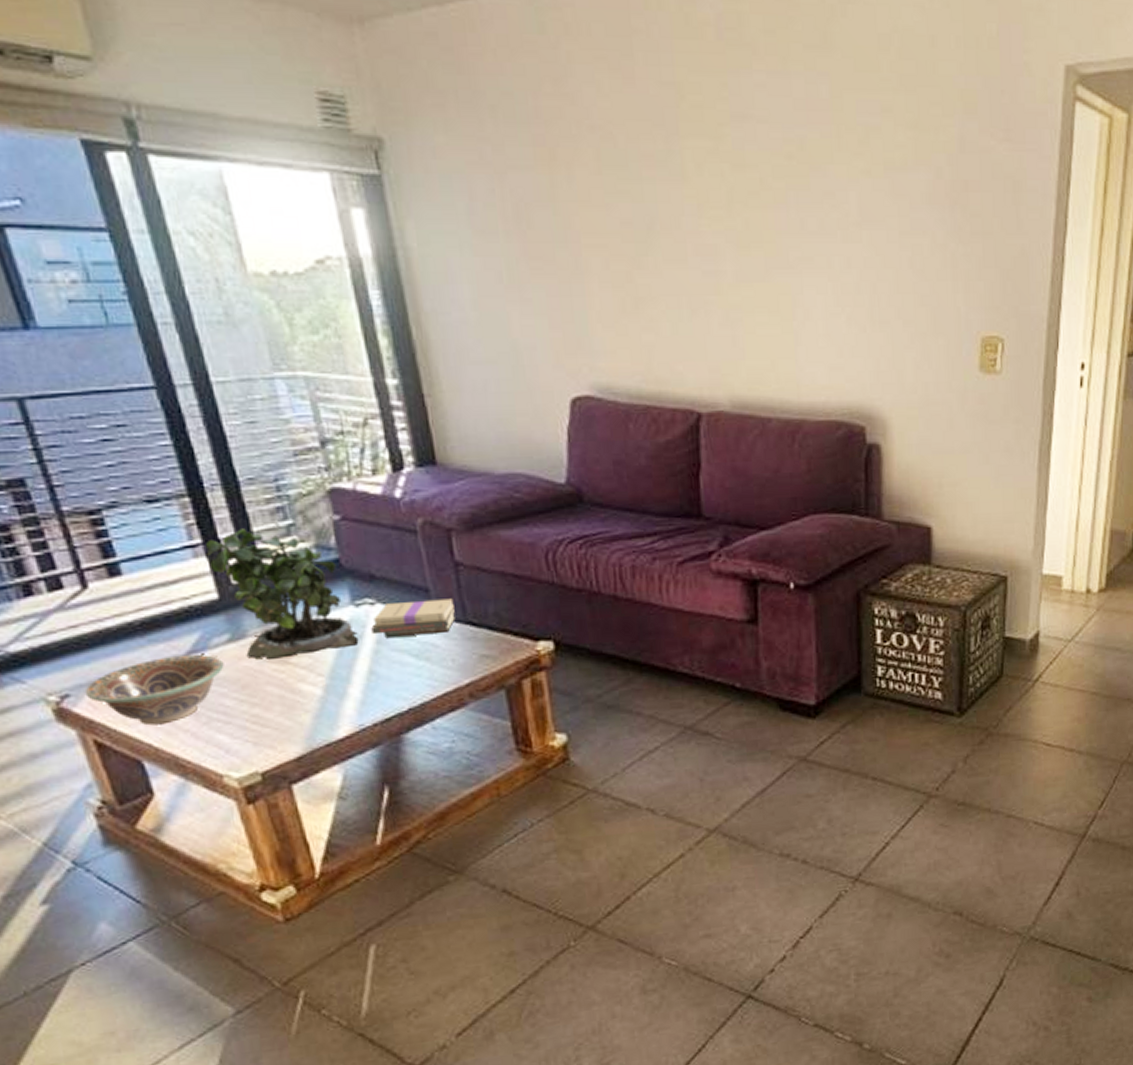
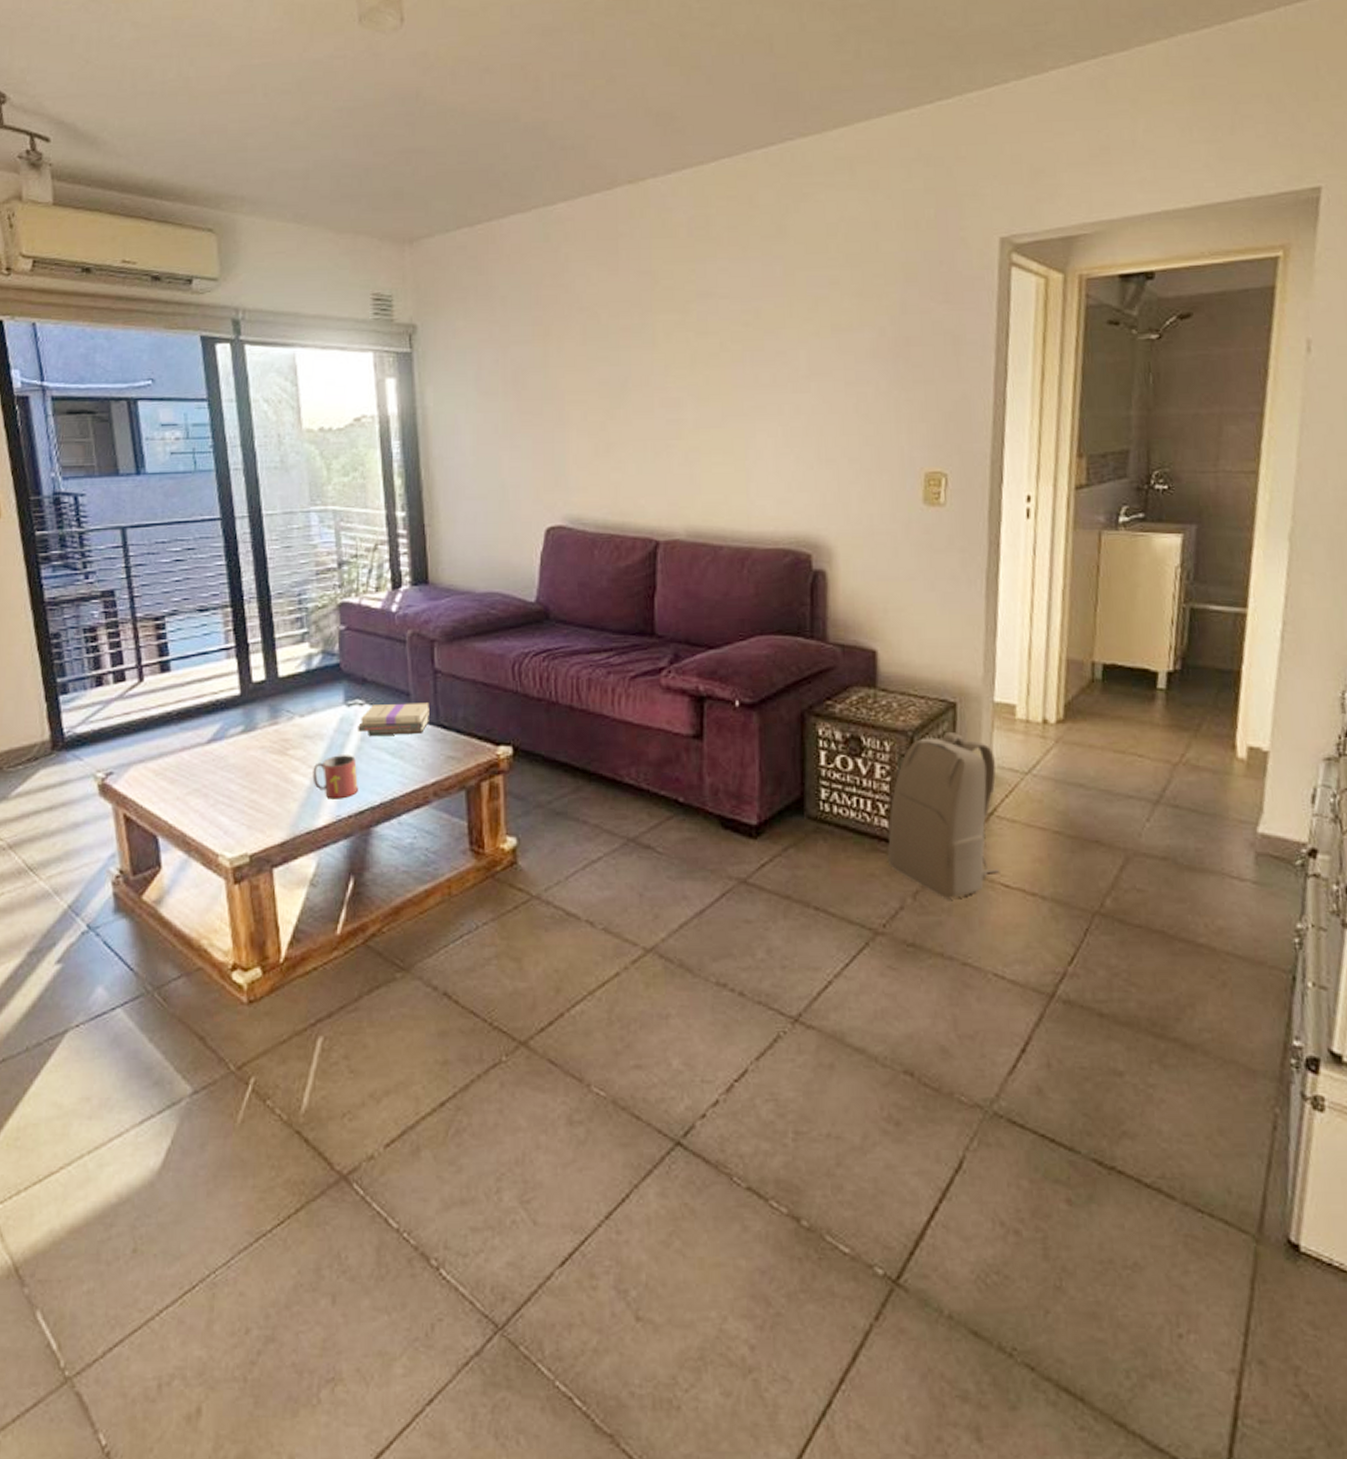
decorative bowl: present [84,654,225,726] -> none [124,742,235,804]
potted plant: present [206,522,359,659] -> none [236,630,346,750]
mug: none [323,659,381,708] -> present [312,755,358,799]
backpack: none [940,604,1043,760] -> present [887,731,1000,898]

